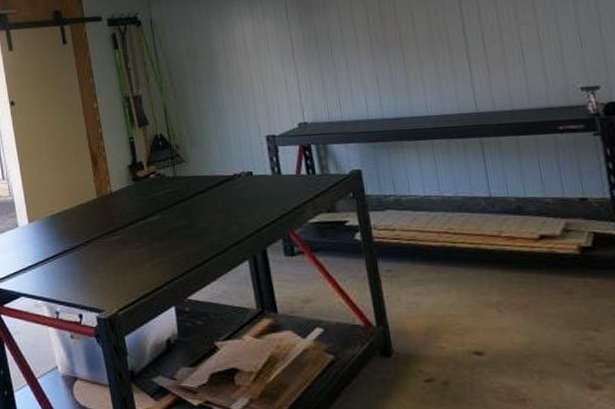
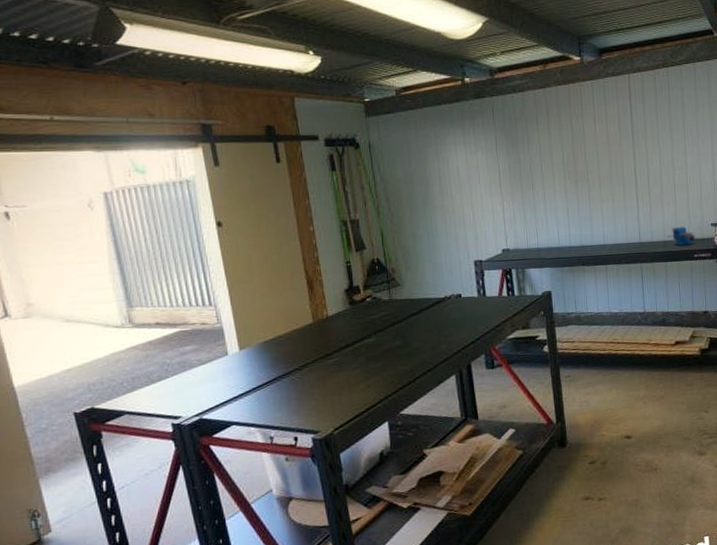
vise: none [515,92,559,116] -> present [667,226,696,246]

